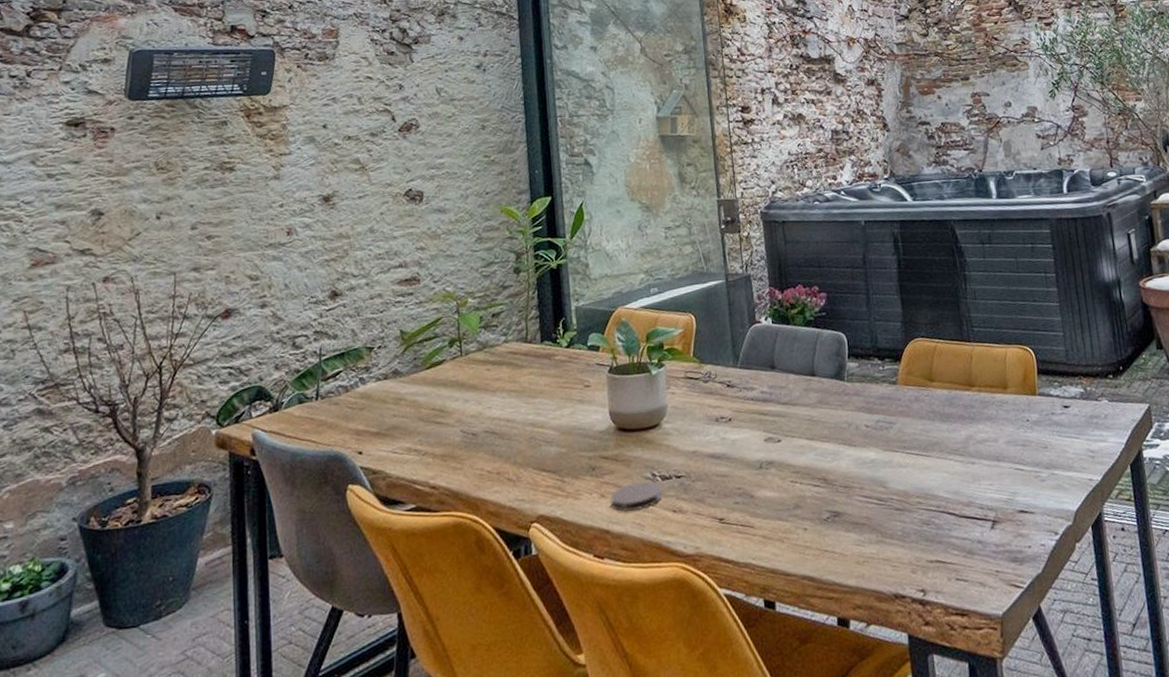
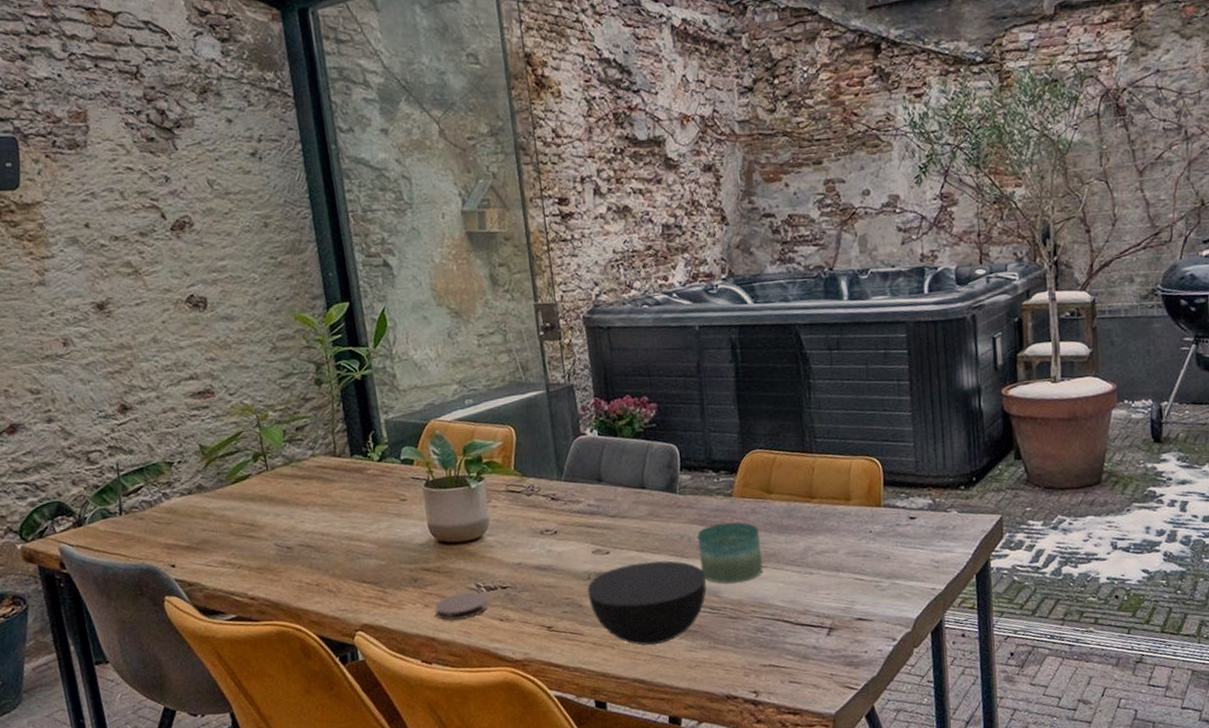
bowl: none [758,449,874,539] -> present [587,560,707,646]
candle: none [865,410,927,473] -> present [698,522,763,584]

